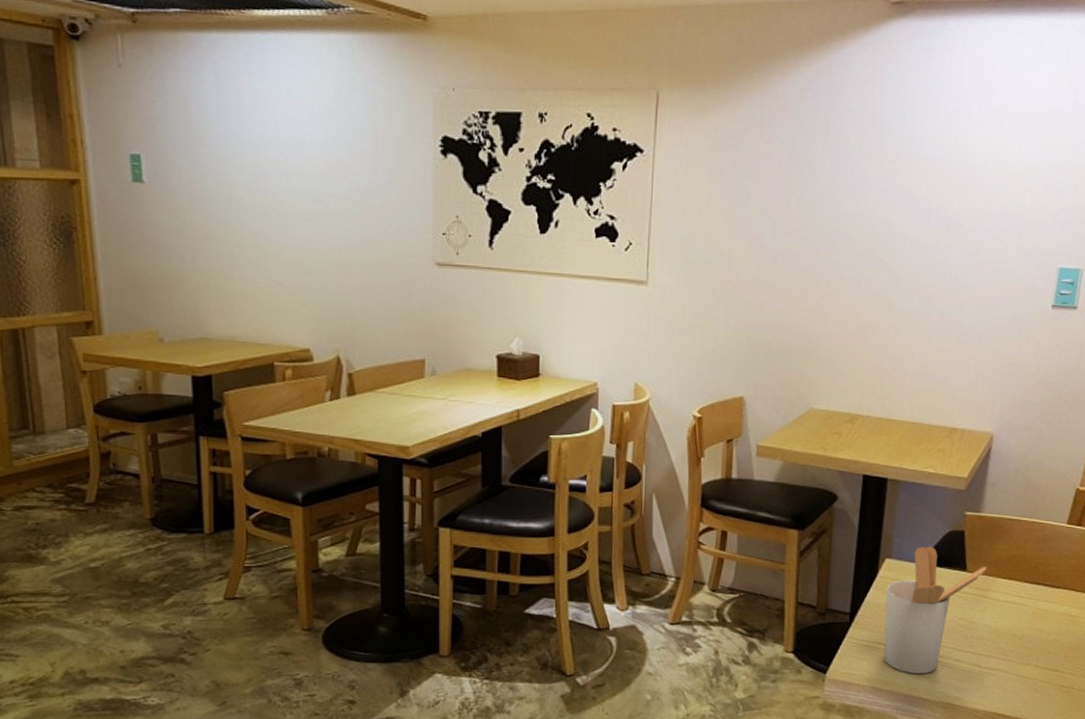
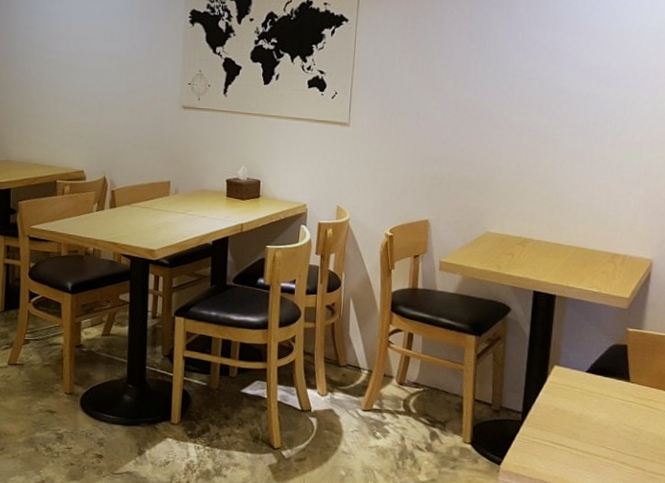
utensil holder: present [884,546,987,674] -> none [553,357,649,473]

